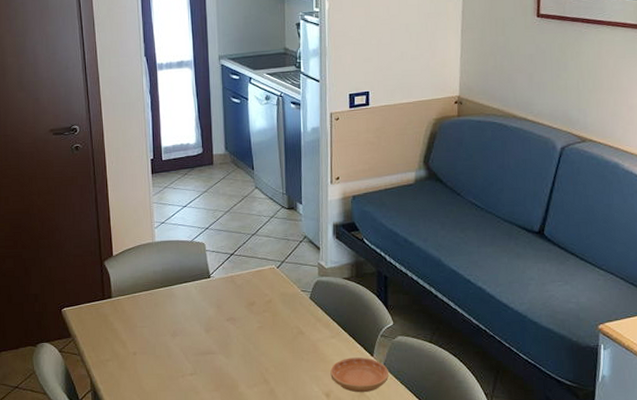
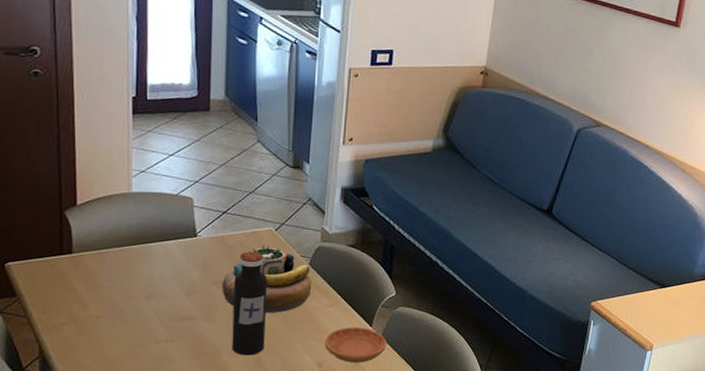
decorative bowl: none [234,282,314,347] -> present [222,244,312,314]
water bottle: none [245,289,276,387] -> present [232,251,267,356]

